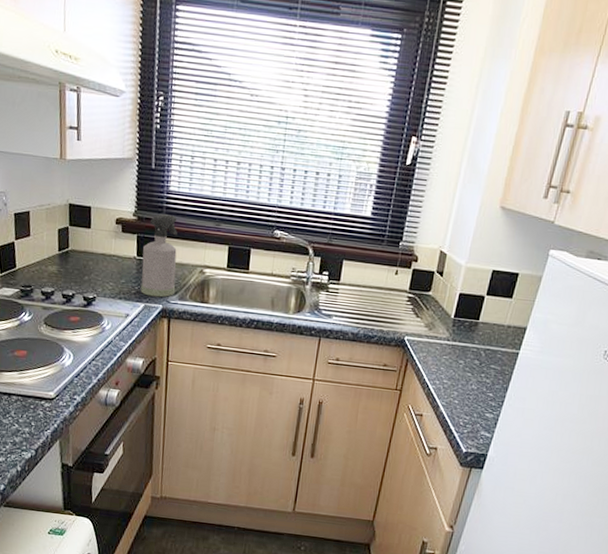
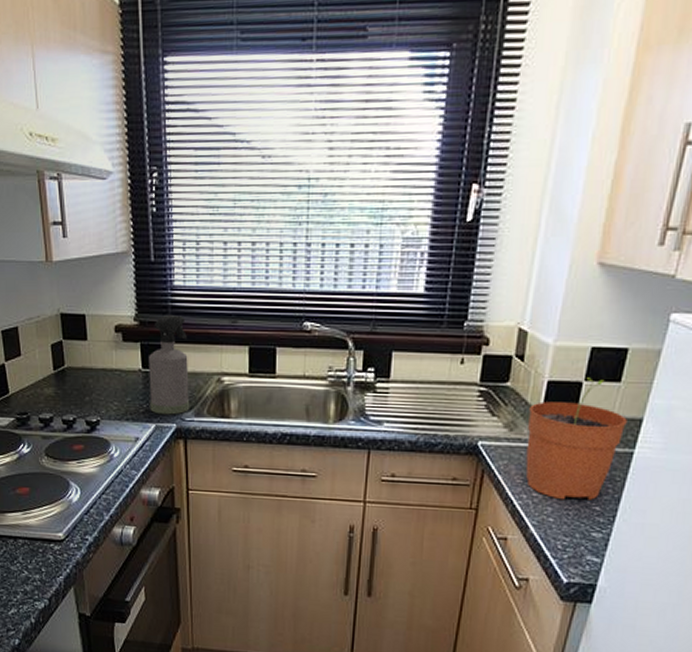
plant pot: none [439,293,515,388] -> present [525,377,627,500]

